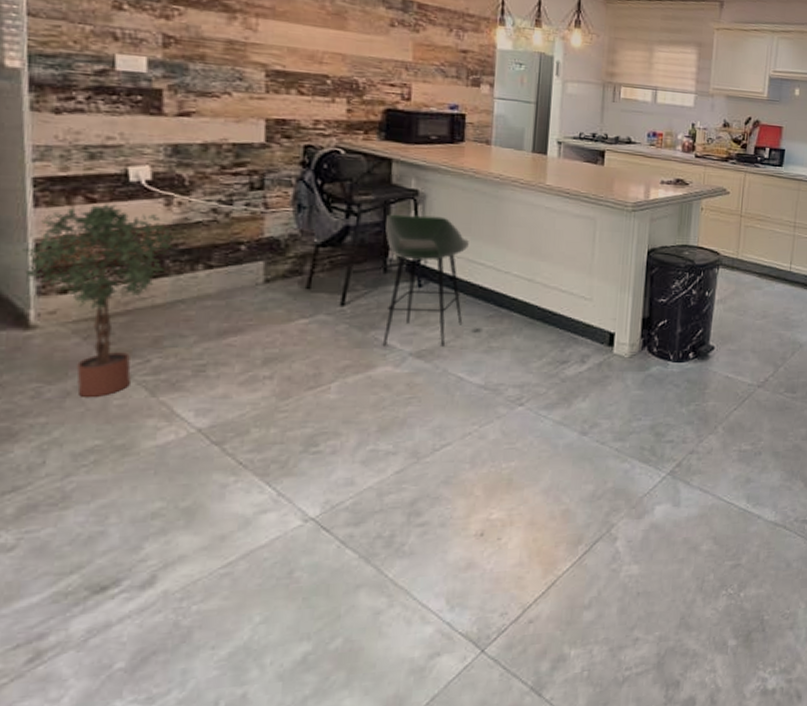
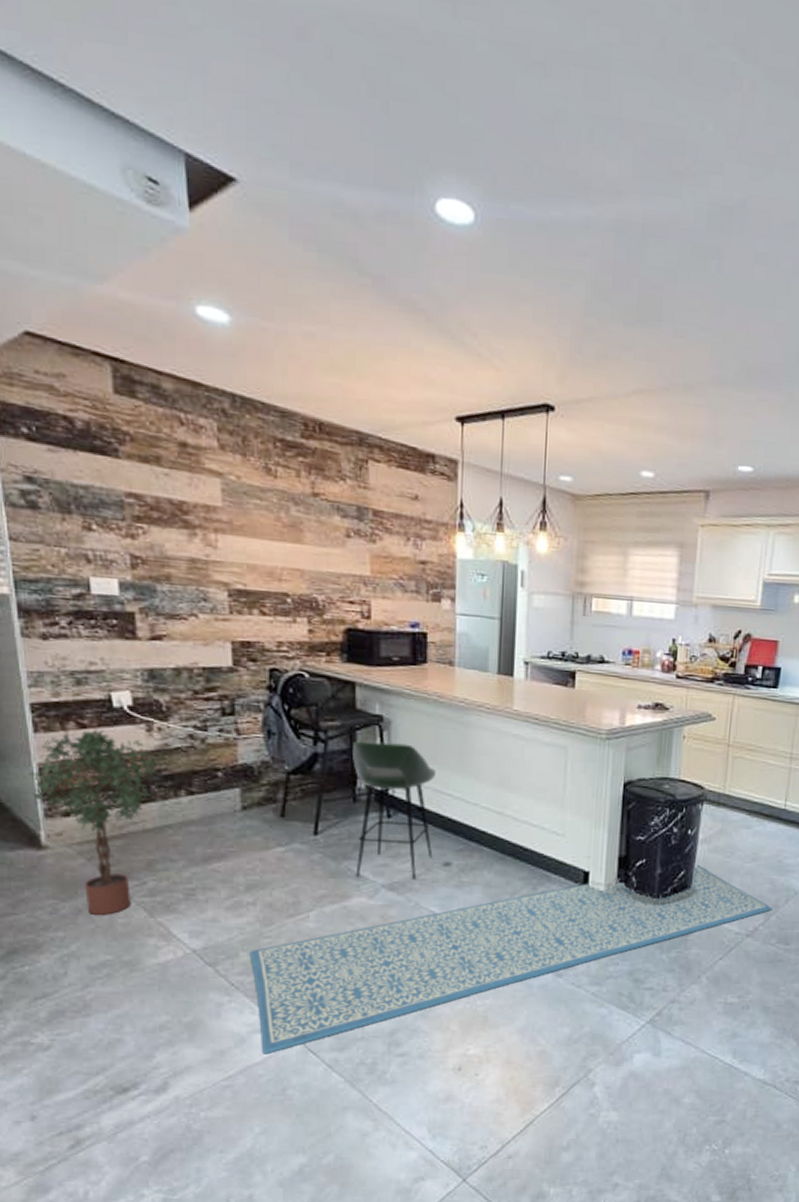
rug: none [262,321,780,536] -> present [250,862,772,1055]

